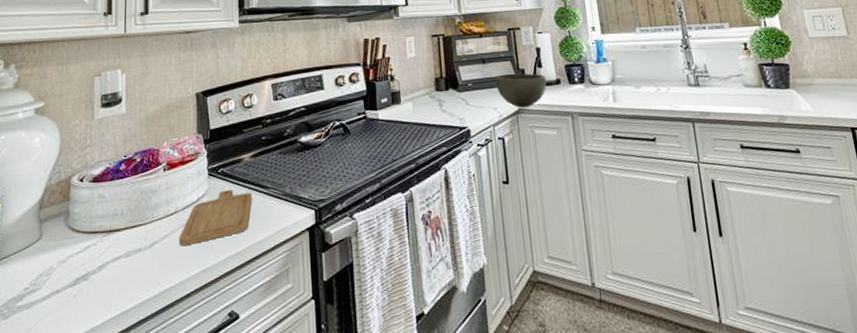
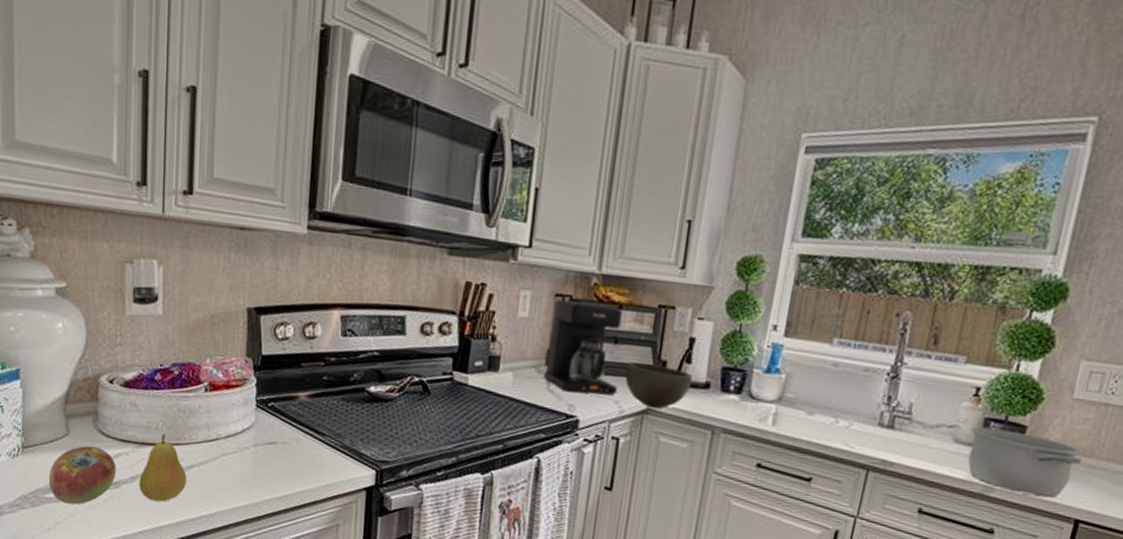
fruit: none [20,244,86,308] -> present [48,445,117,505]
fruit: none [106,217,150,285] -> present [139,433,187,502]
chopping board: present [179,189,253,246] -> none [219,427,306,477]
coffee maker: none [432,36,494,109] -> present [544,299,623,395]
cooking pot: none [752,70,836,116] -> present [967,426,1082,498]

